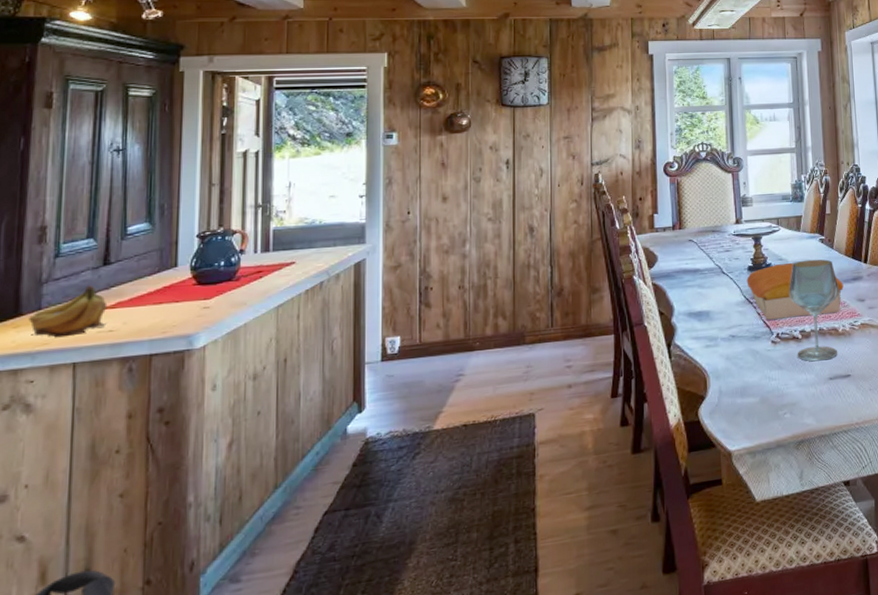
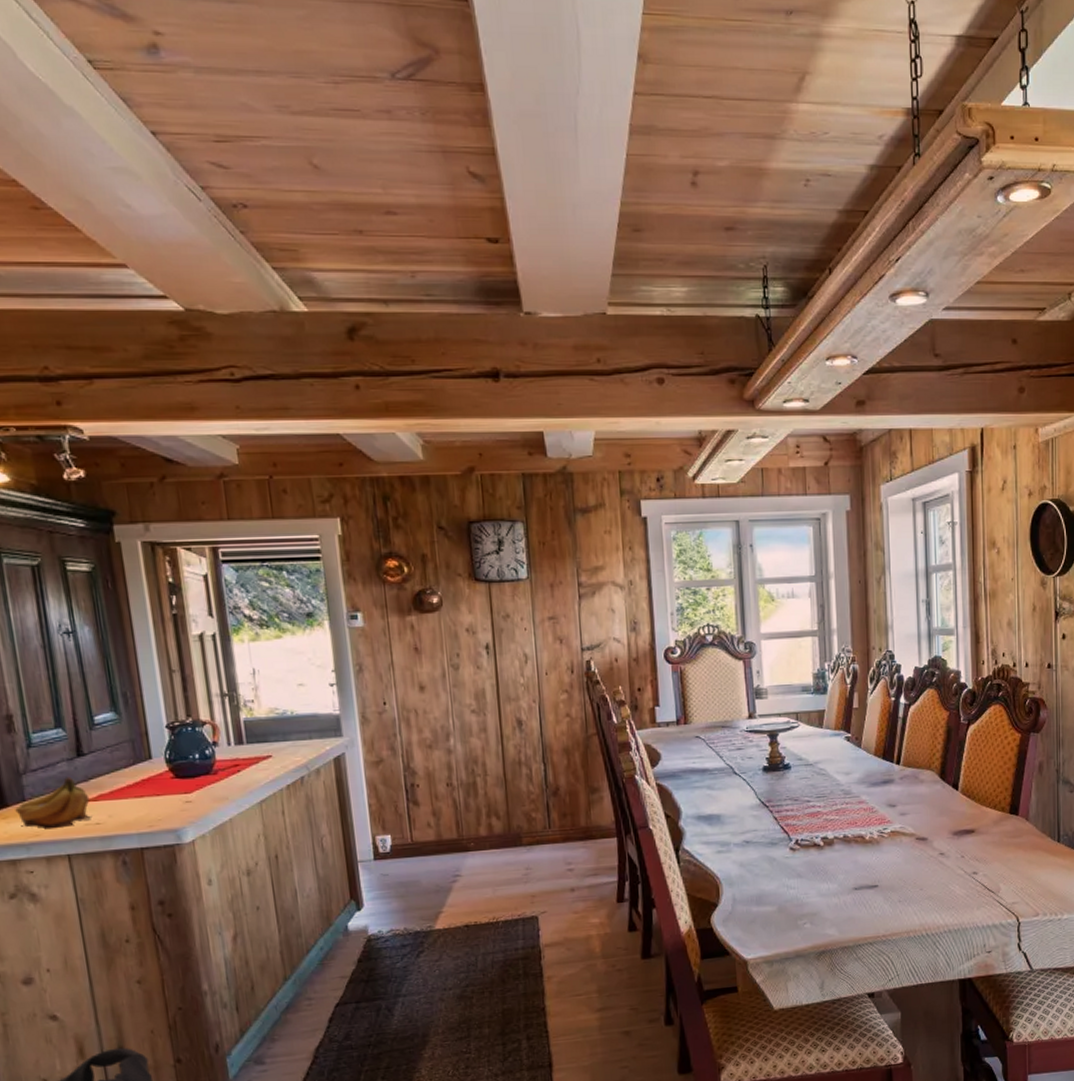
bread loaf: present [746,263,844,320] -> none [761,764,872,825]
wine glass: present [788,259,840,362] -> none [808,759,867,871]

